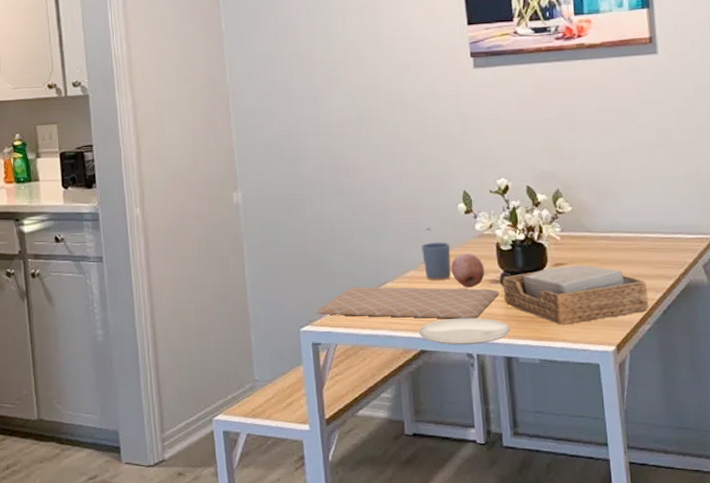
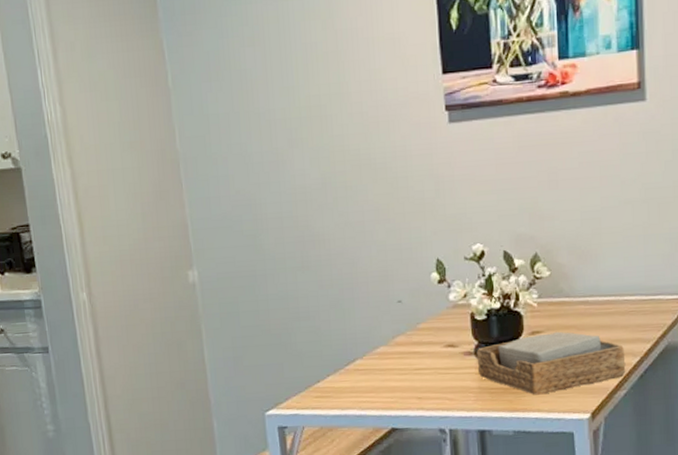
placemat: present [316,286,499,319] -> none [282,361,473,397]
plate: present [418,317,511,345] -> none [389,391,484,421]
mug: present [422,242,451,280] -> none [392,314,423,355]
fruit: present [450,253,485,288] -> none [422,325,458,361]

